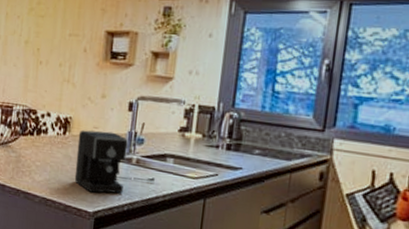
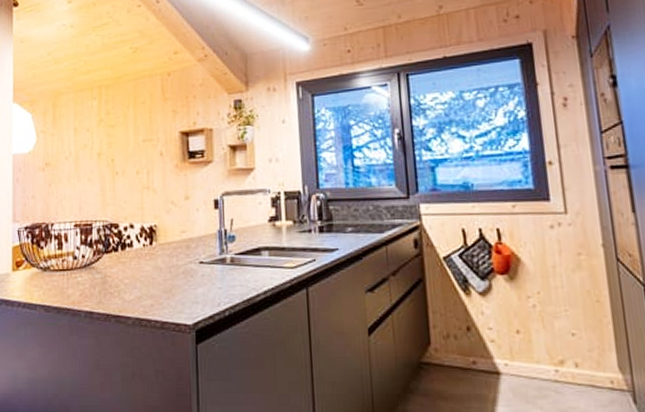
coffee maker: present [74,129,155,194] -> none [166,233,253,302]

